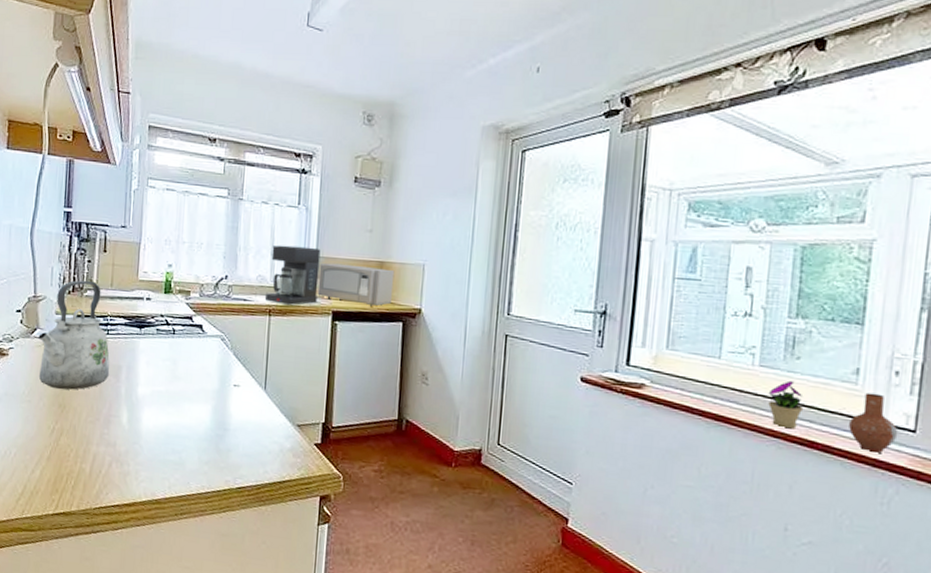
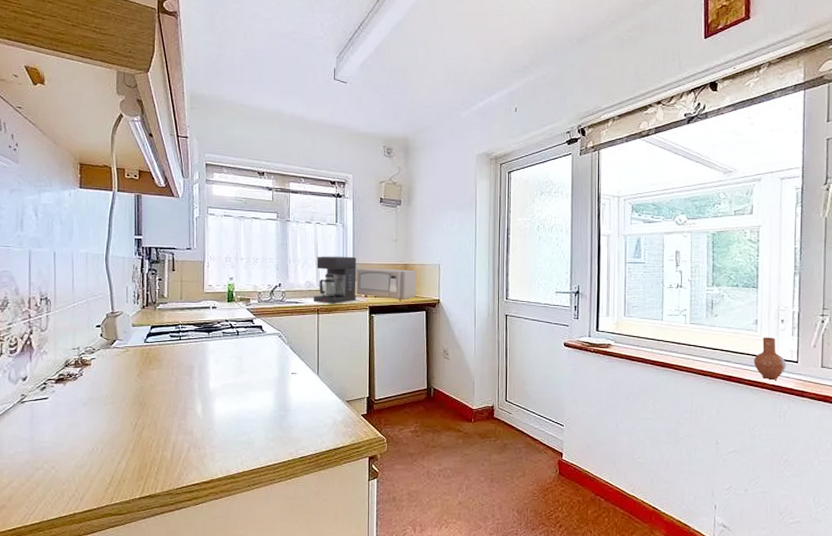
kettle: present [38,280,110,390] -> none [118,296,184,390]
flower pot: present [768,380,802,429] -> none [697,333,722,368]

